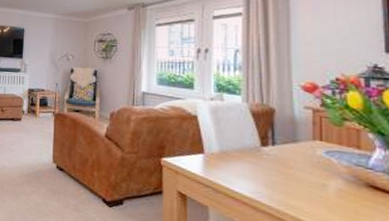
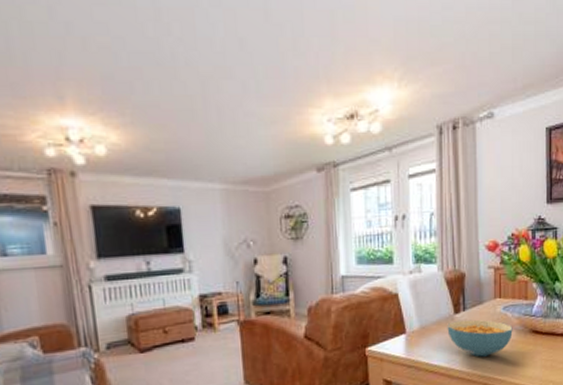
cereal bowl: none [252,153,340,199] -> present [447,319,513,357]

